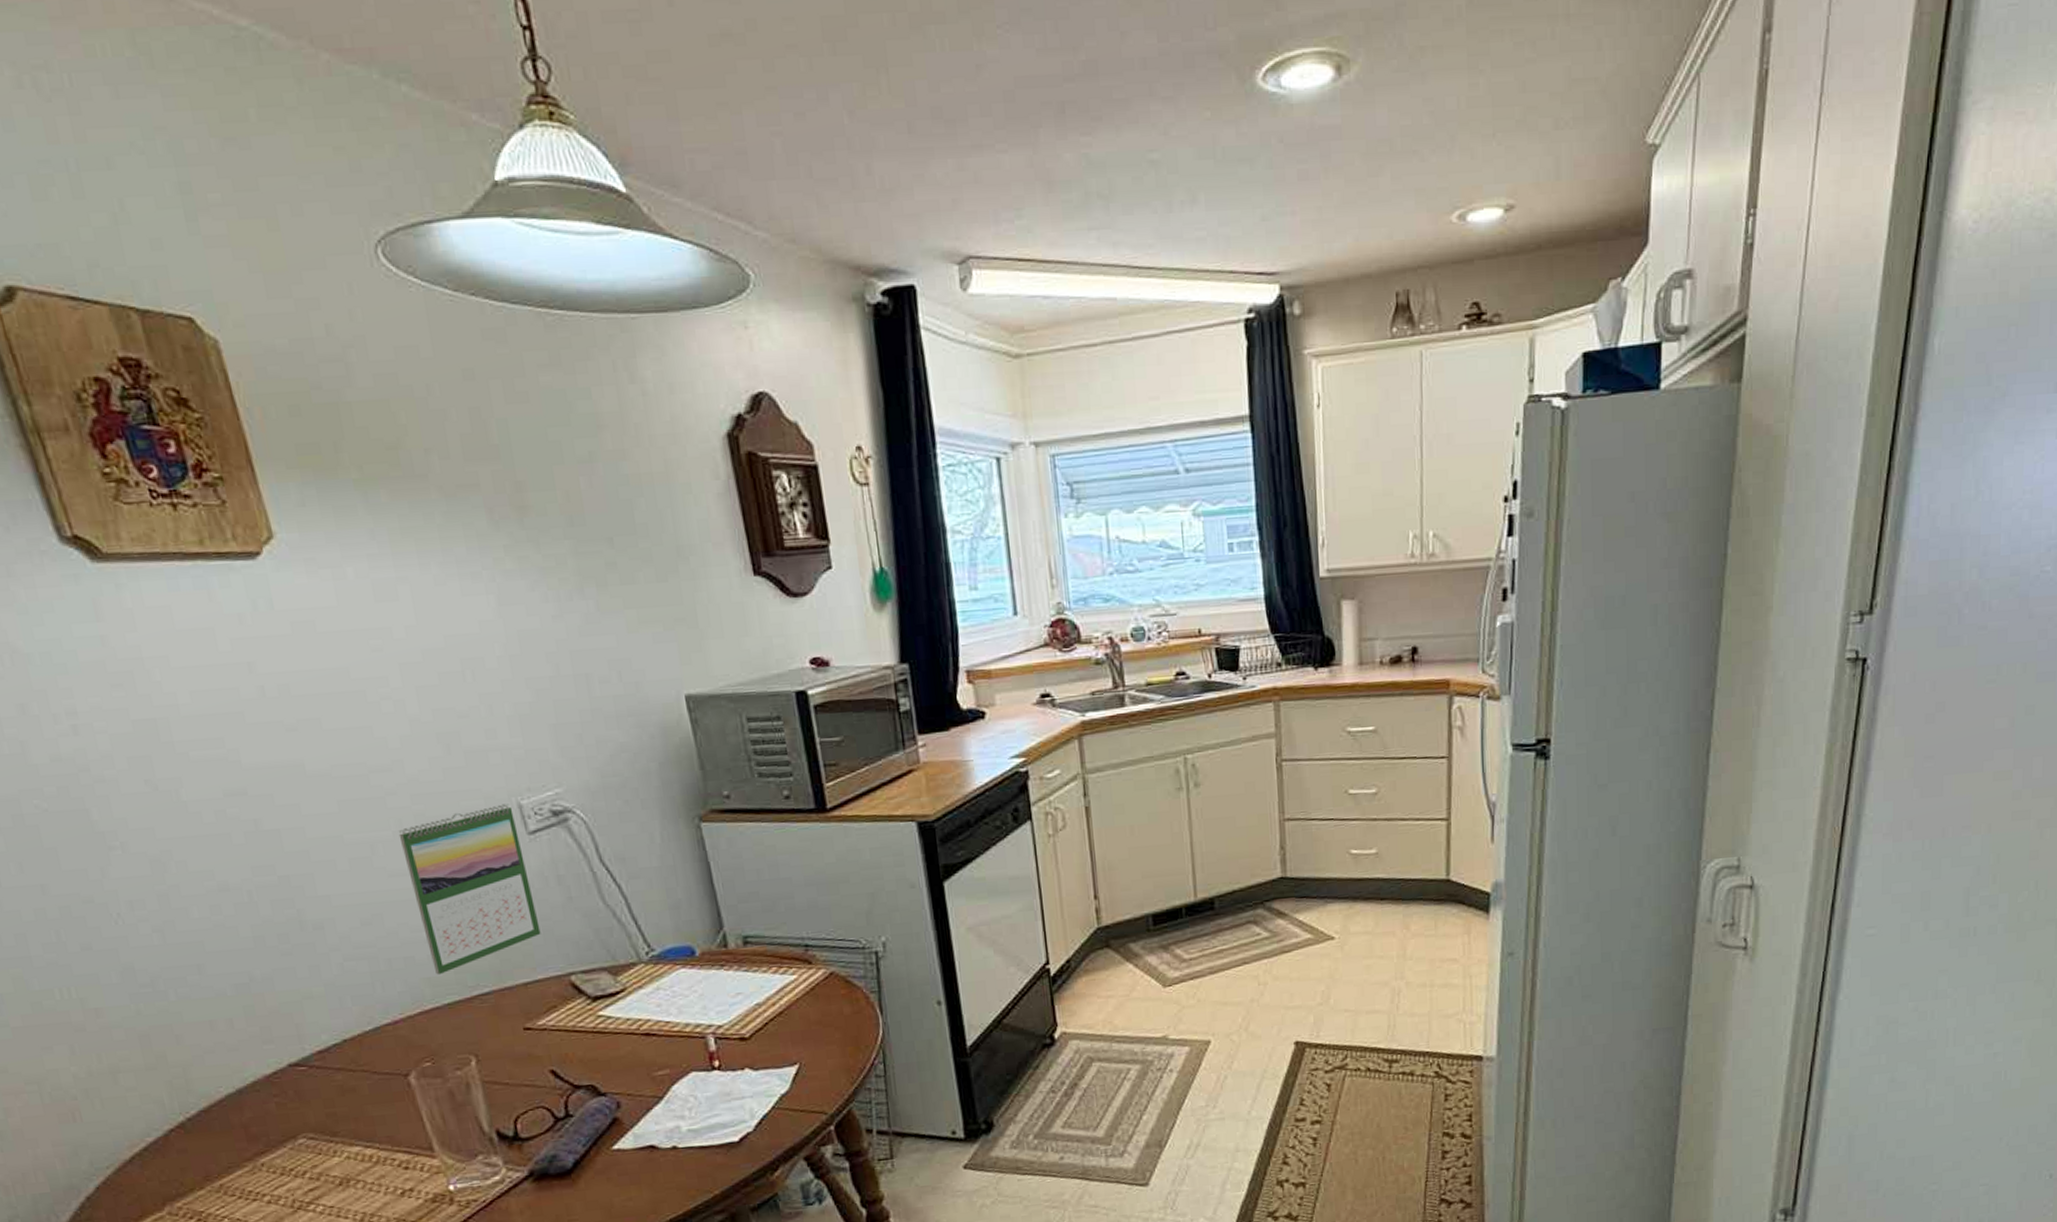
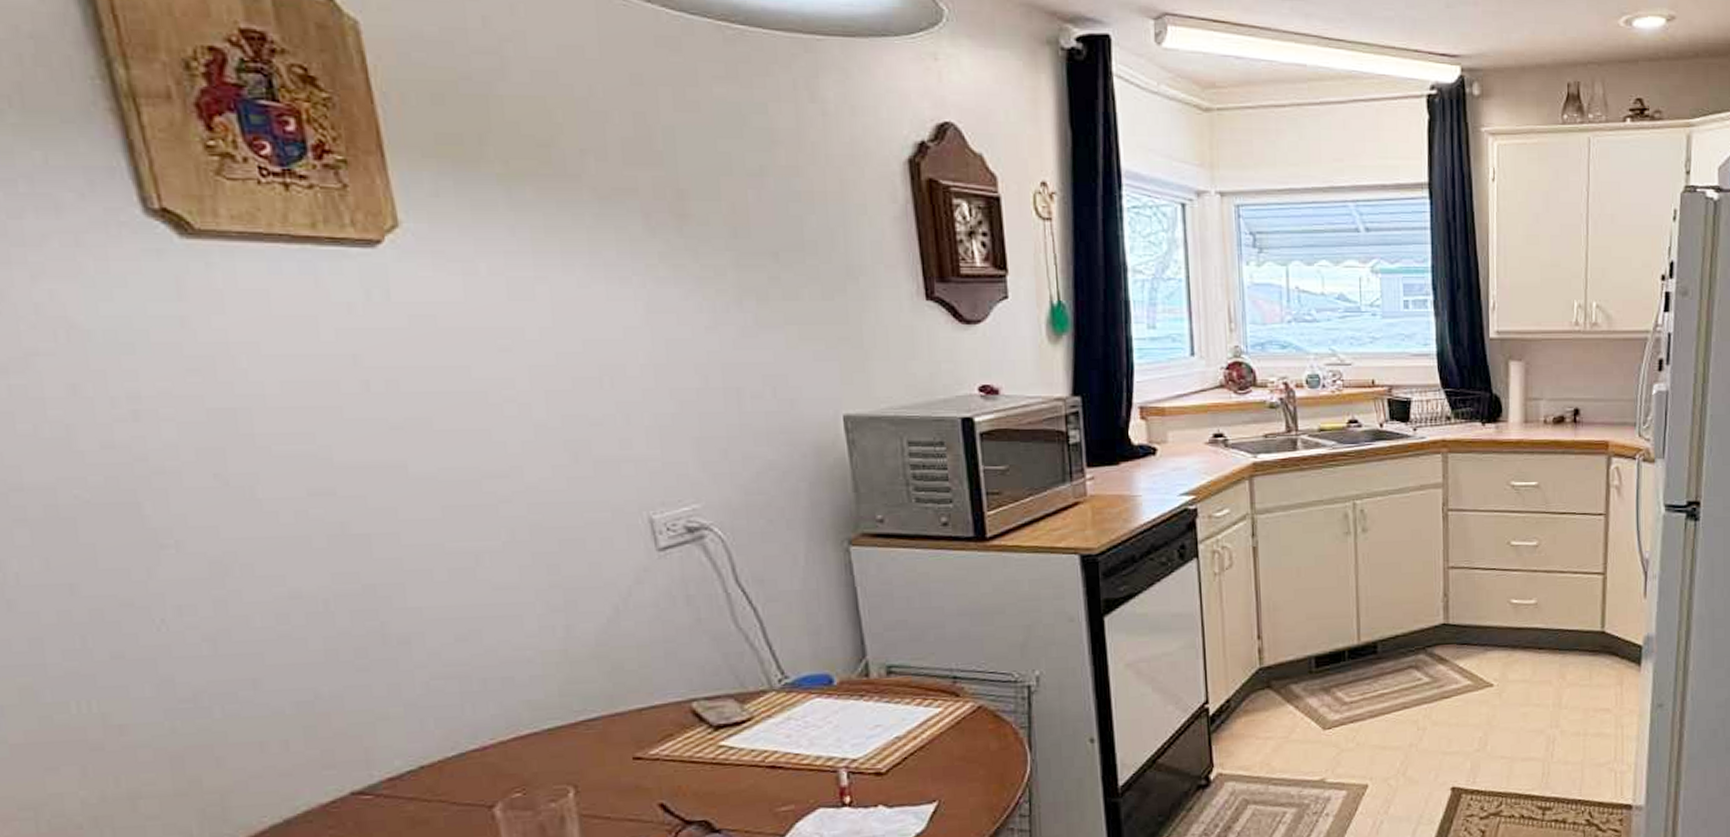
calendar: present [398,804,541,975] -> none [509,518,663,698]

